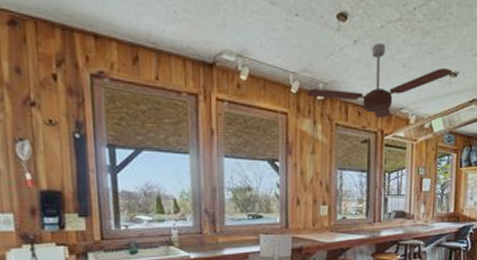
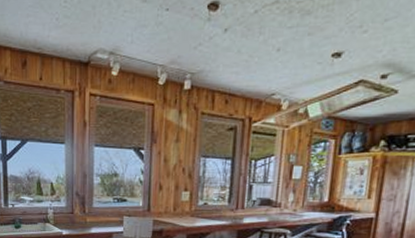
ceiling fan: present [307,43,453,118] -> none [173,29,336,104]

